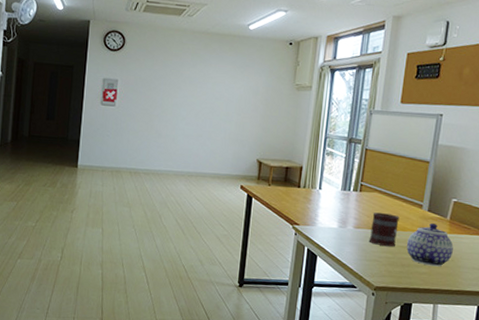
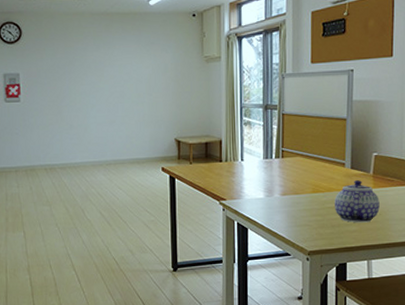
mug: present [368,212,400,247] -> none [297,176,324,209]

